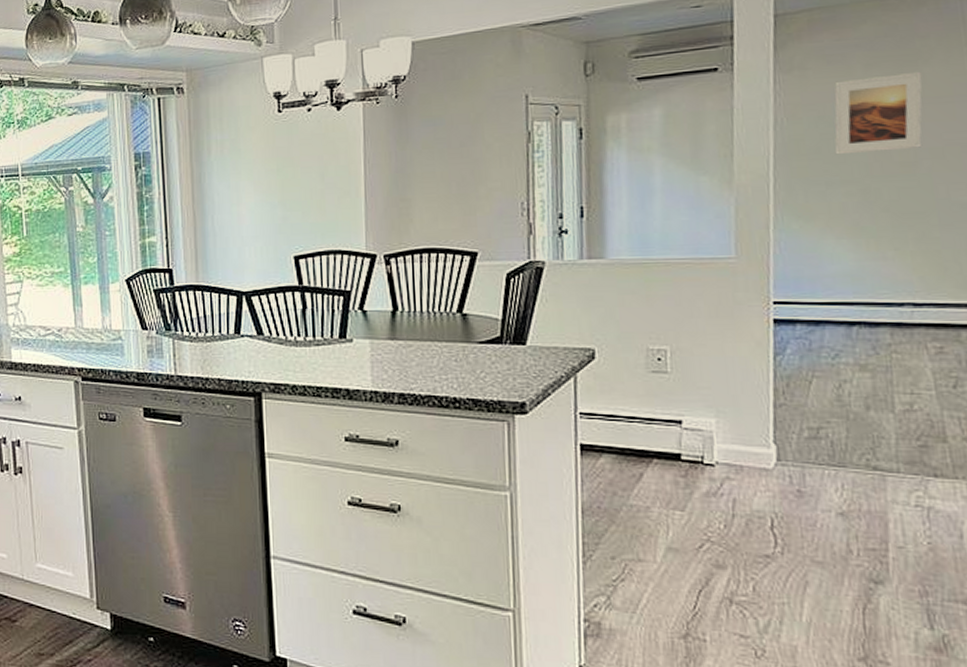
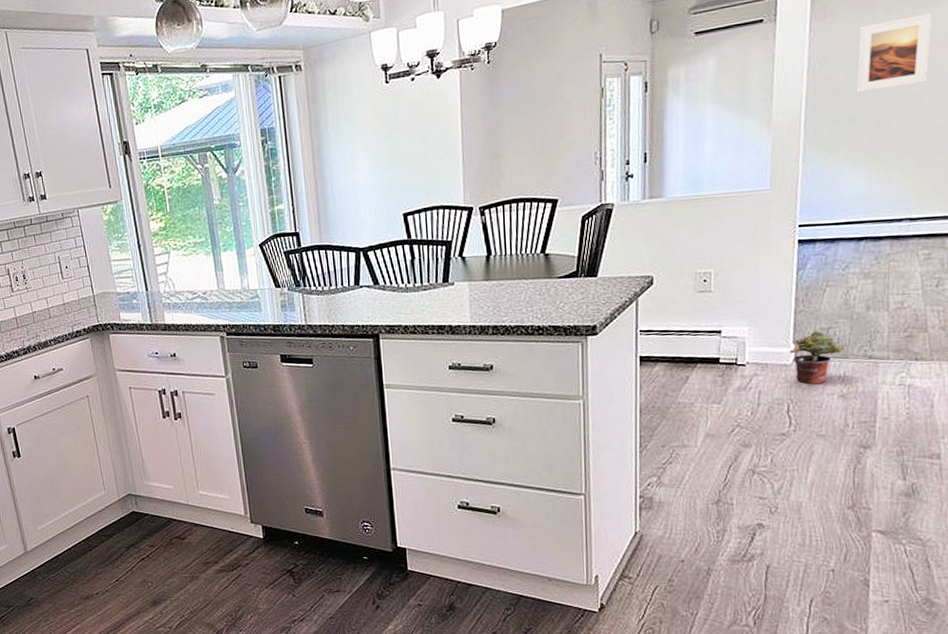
potted plant: none [770,430,841,495] -> present [789,331,845,384]

